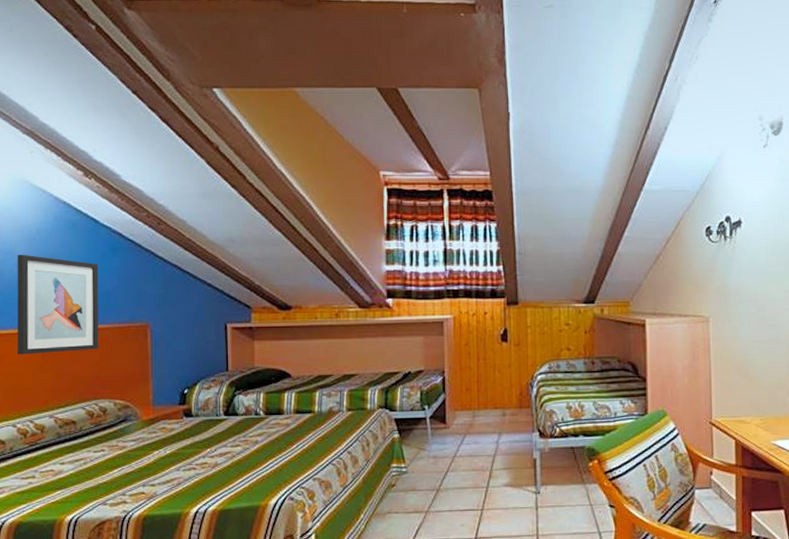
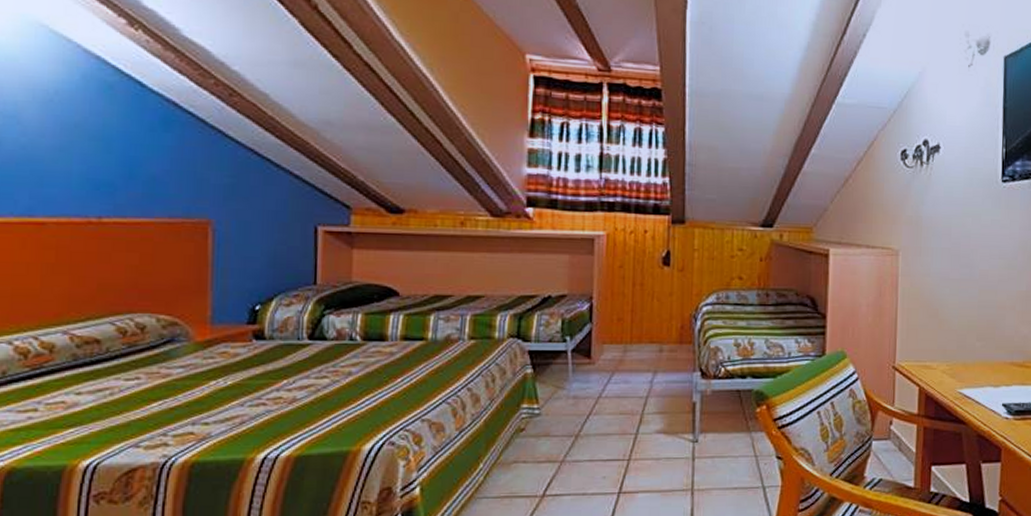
wall art: present [17,254,99,355] -> none [19,119,143,251]

